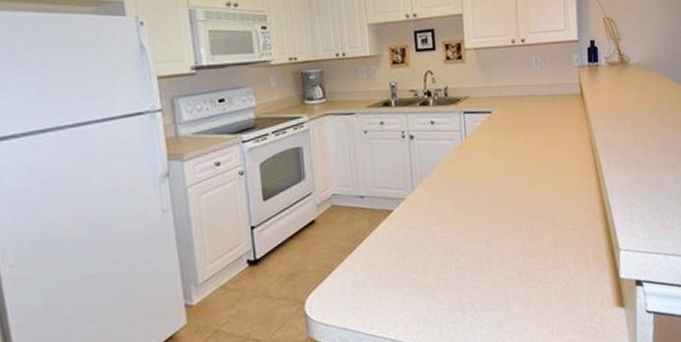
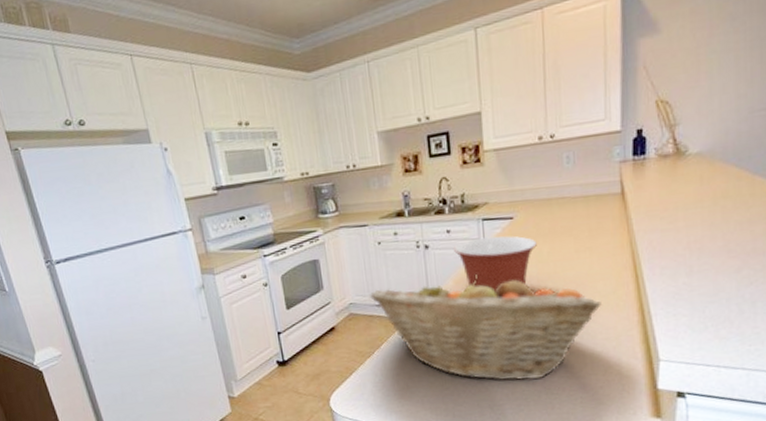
fruit basket: none [354,164,569,274] -> present [370,273,601,380]
mixing bowl: none [437,129,512,186] -> present [454,236,537,294]

